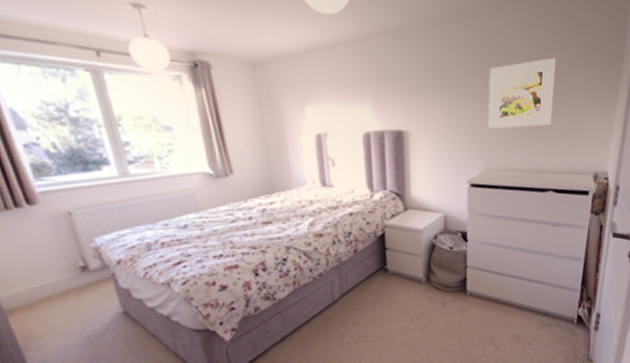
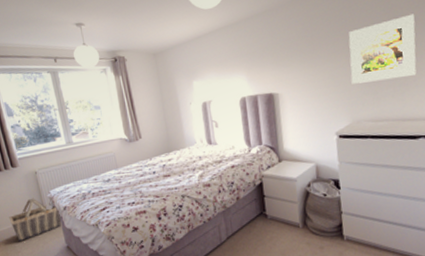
basket: none [26,248,114,309] -> present [9,198,61,242]

